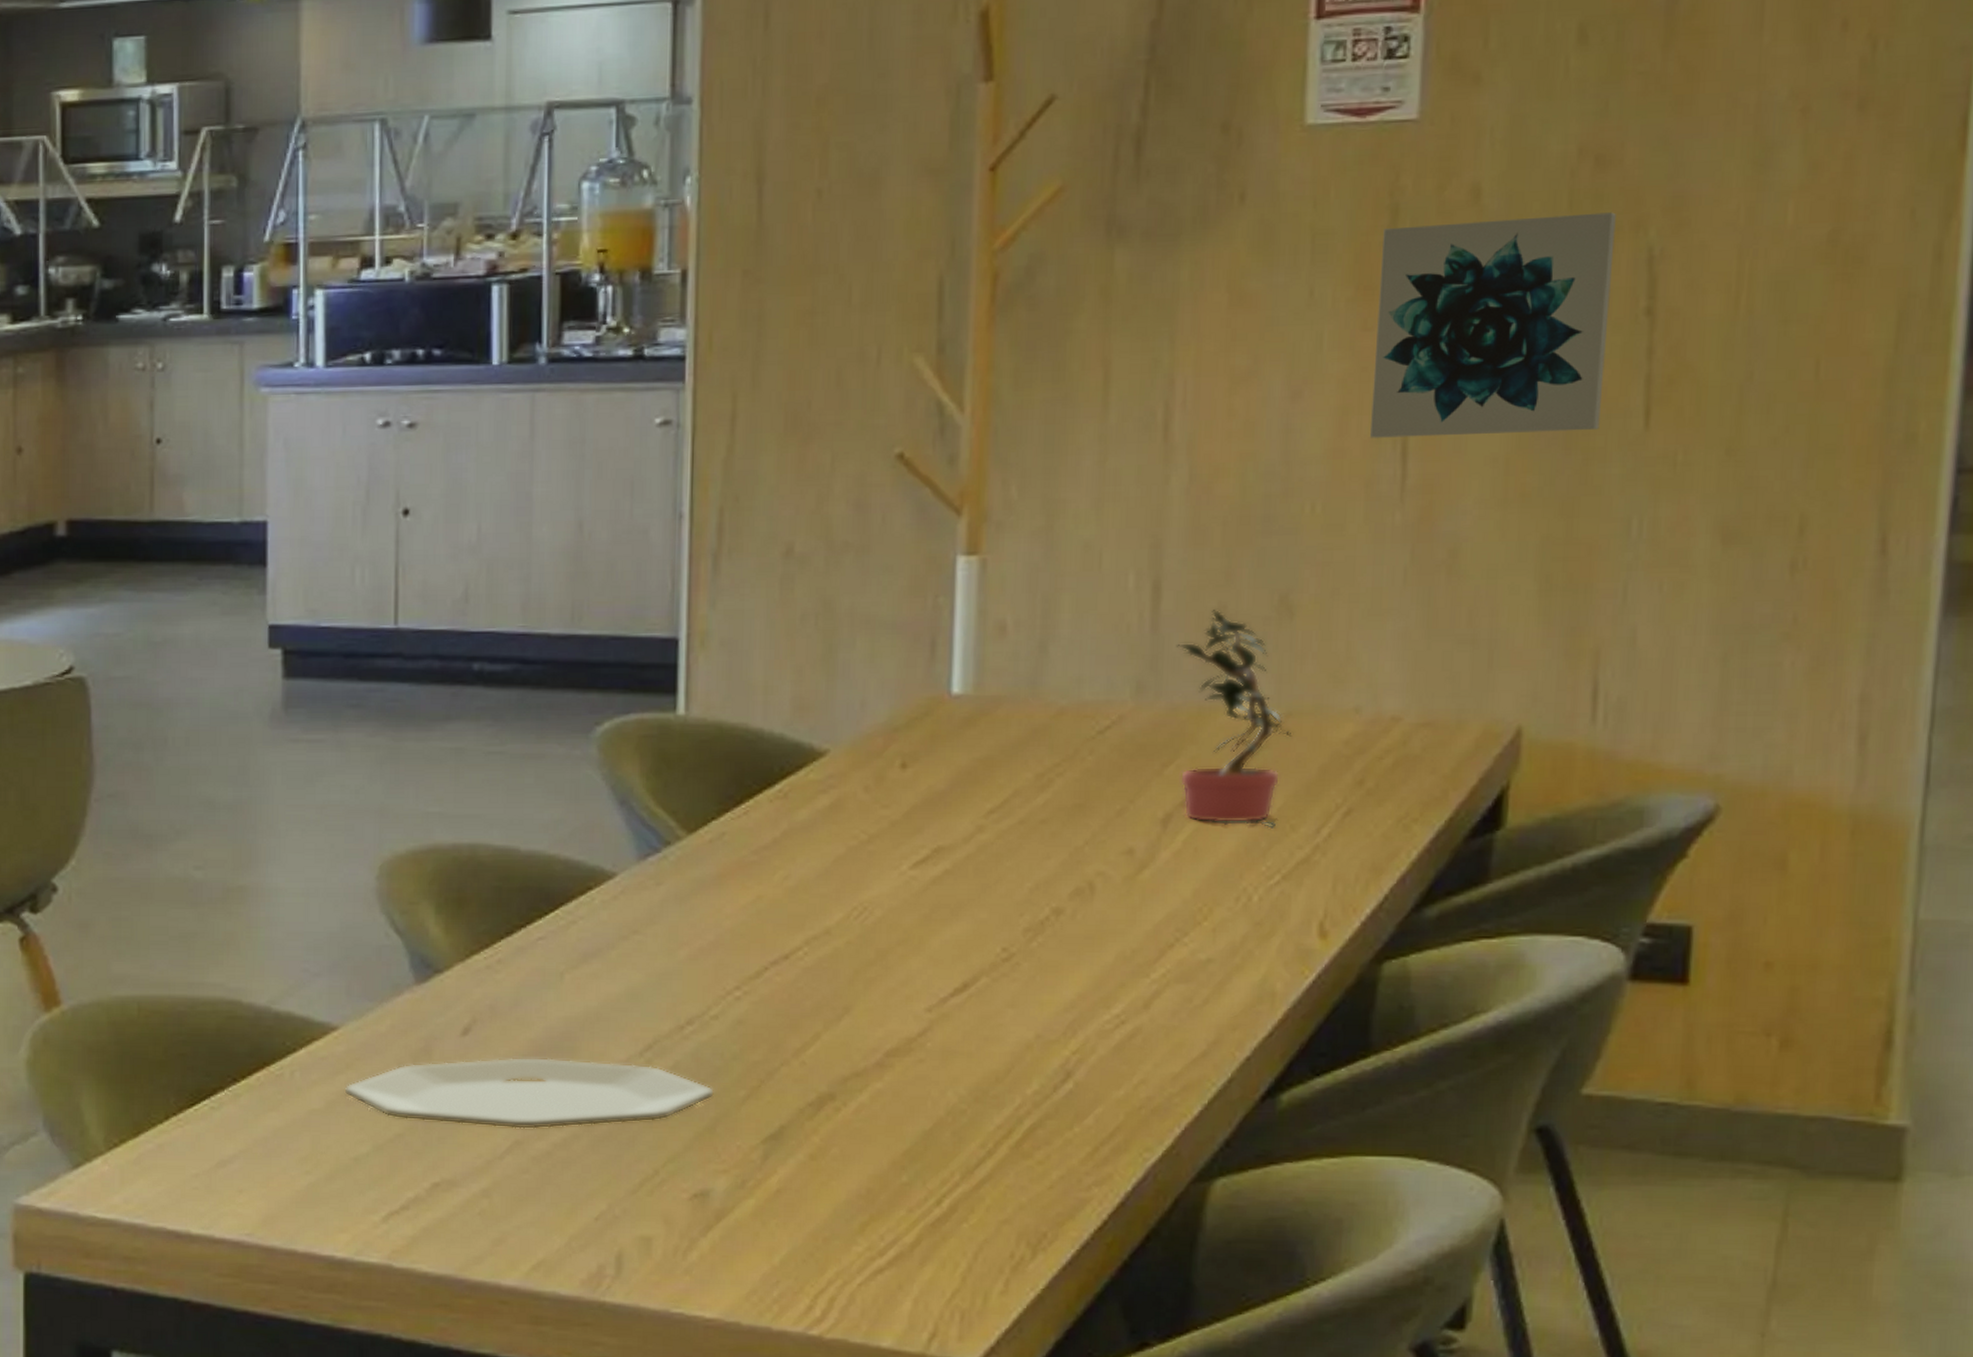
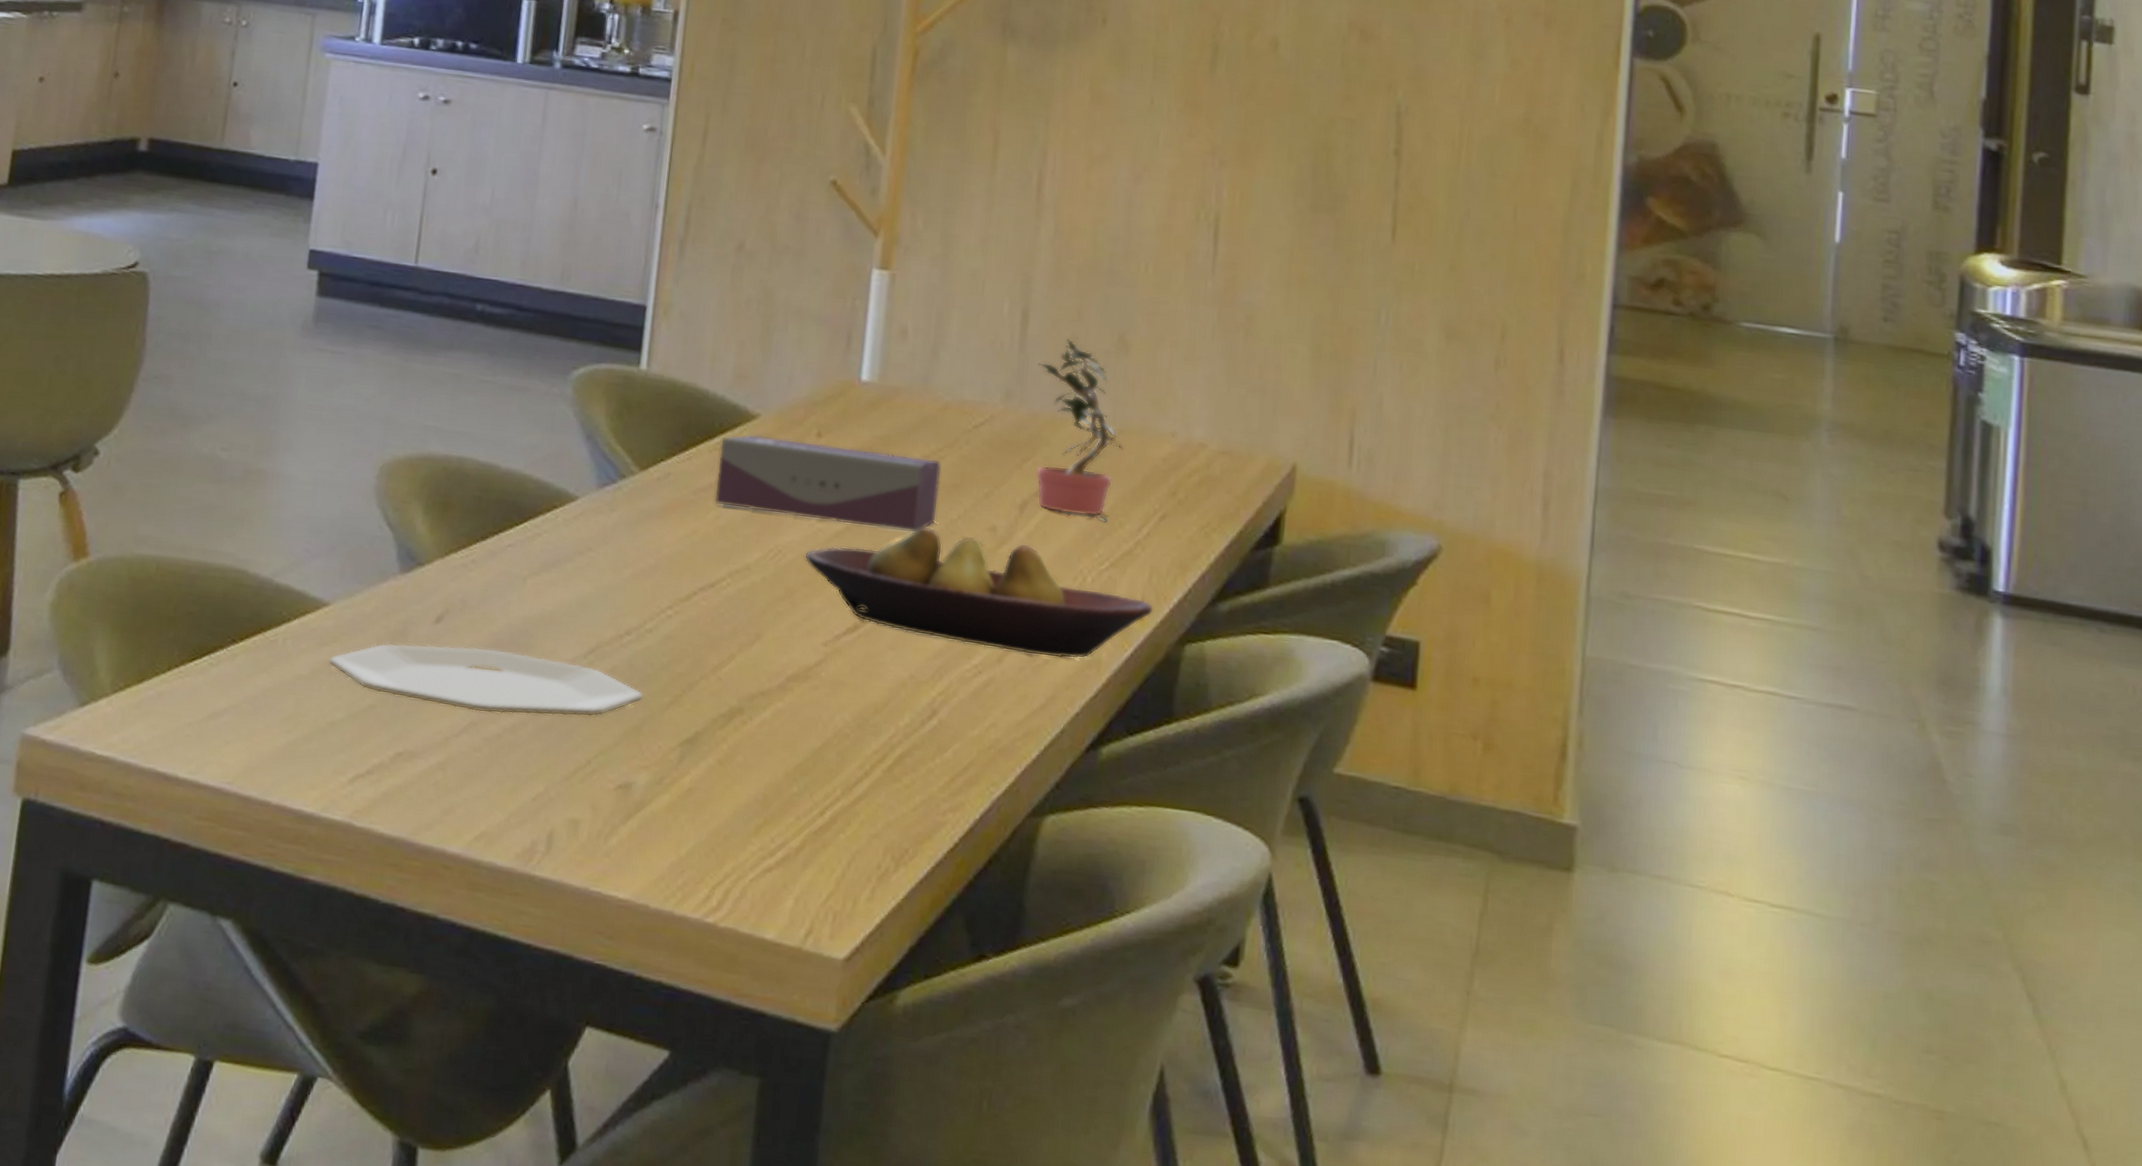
tissue box: none [780,775,1060,869] -> present [714,434,942,533]
fruit bowl: none [896,859,1341,996] -> present [804,527,1154,659]
wall art: present [1370,212,1616,438] -> none [1191,61,1375,238]

